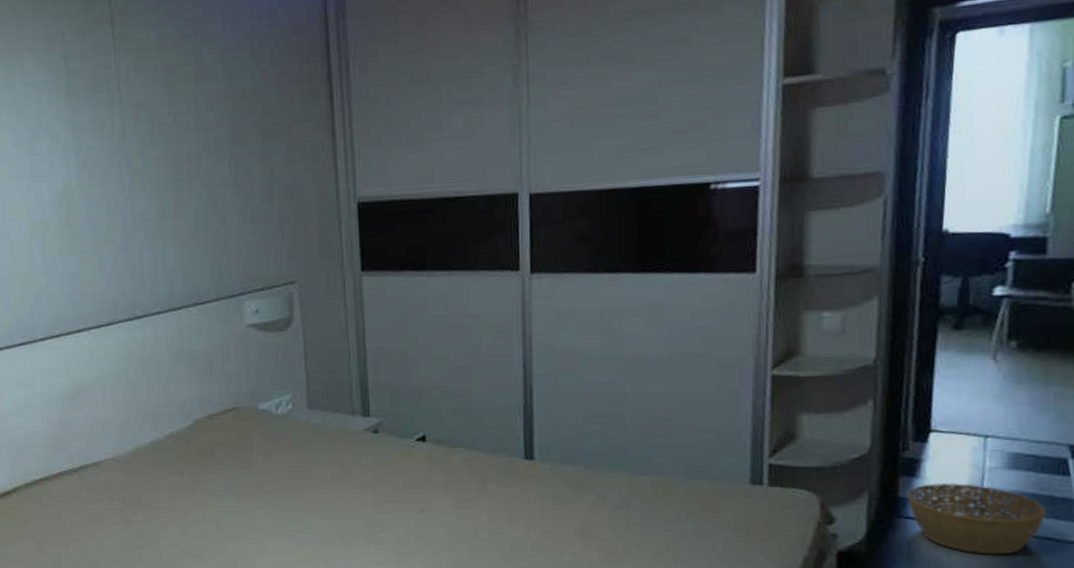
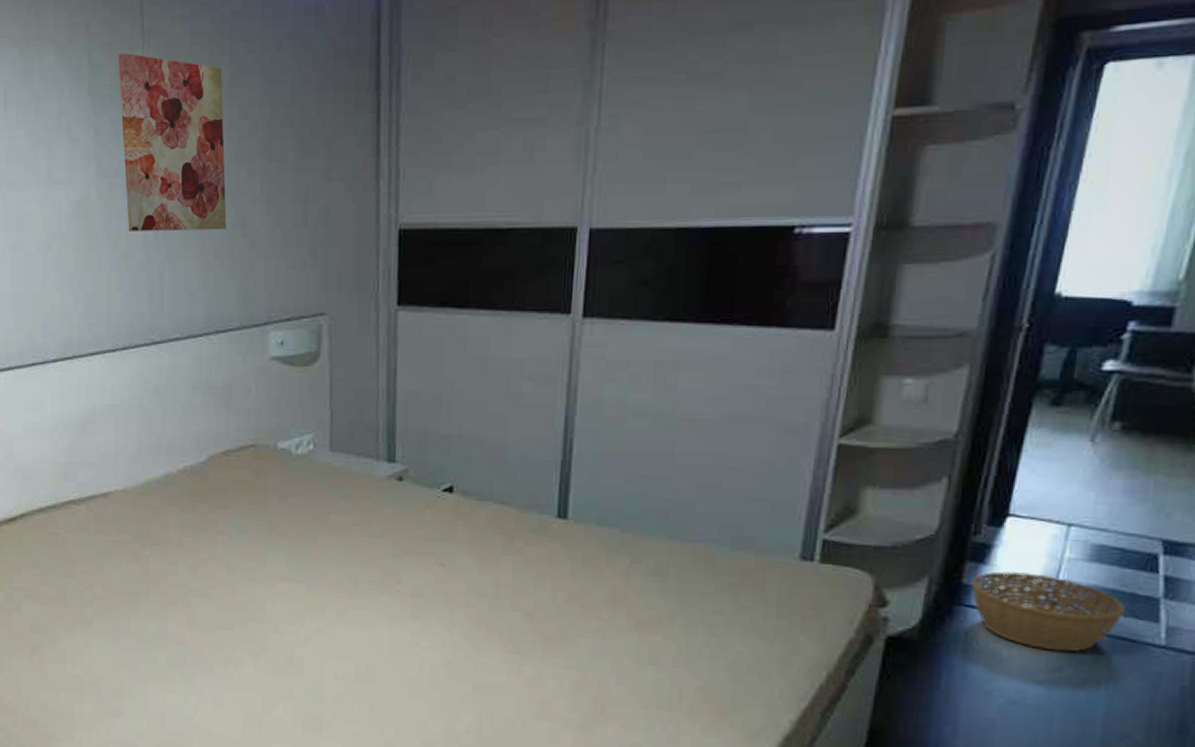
wall art: none [91,57,199,216] -> present [117,52,227,231]

